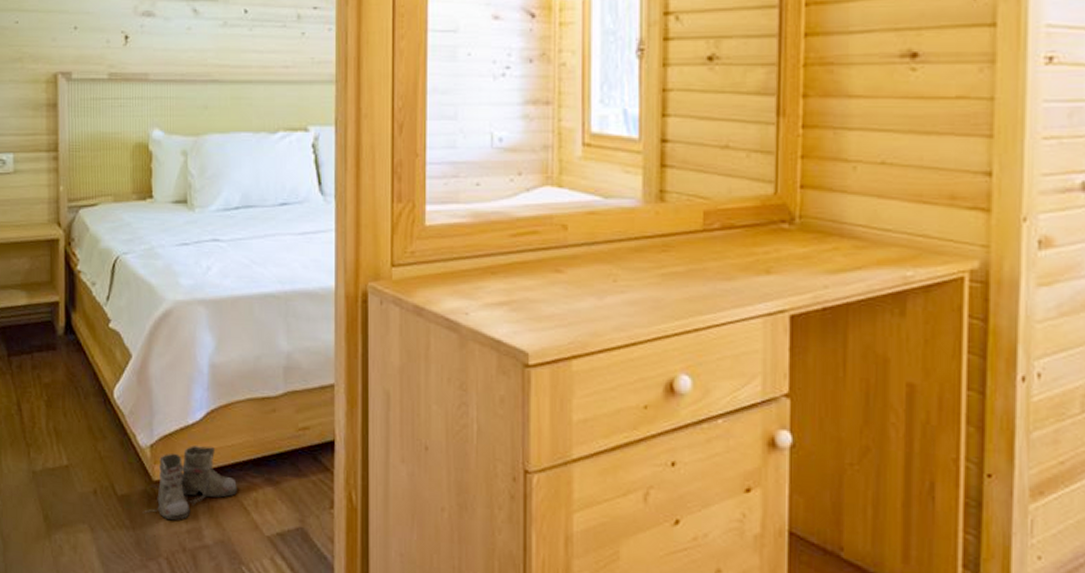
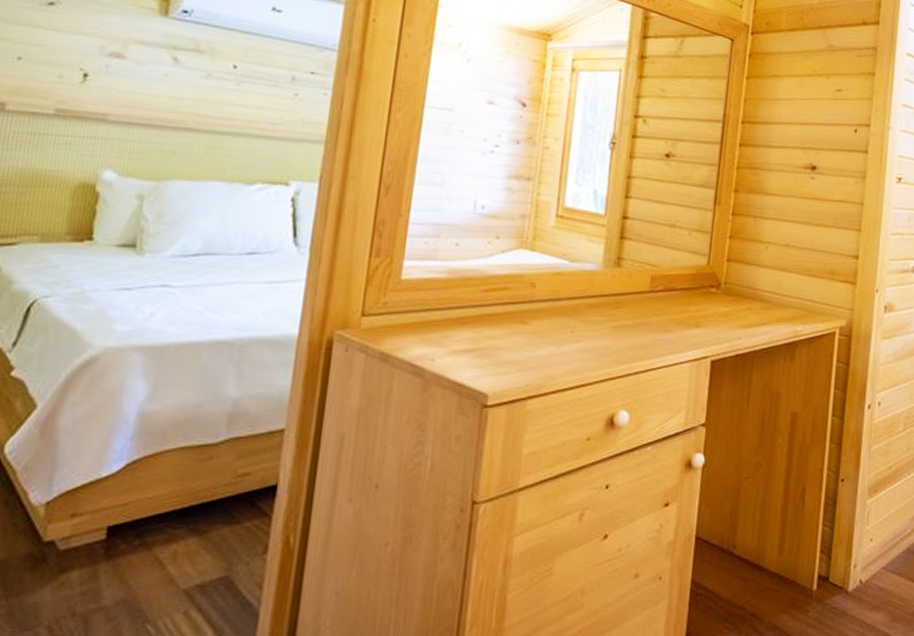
boots: present [142,445,237,521] -> none [23,500,154,584]

